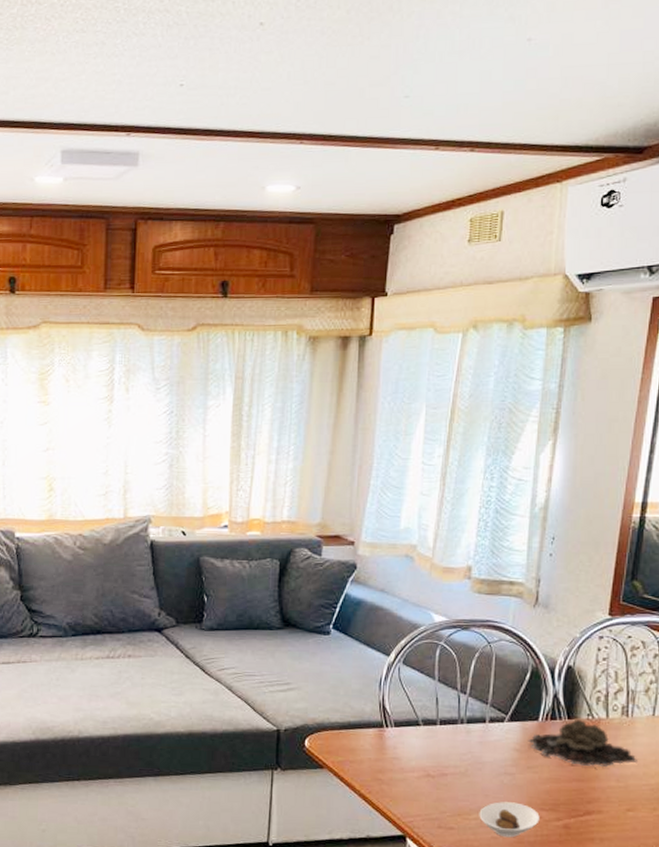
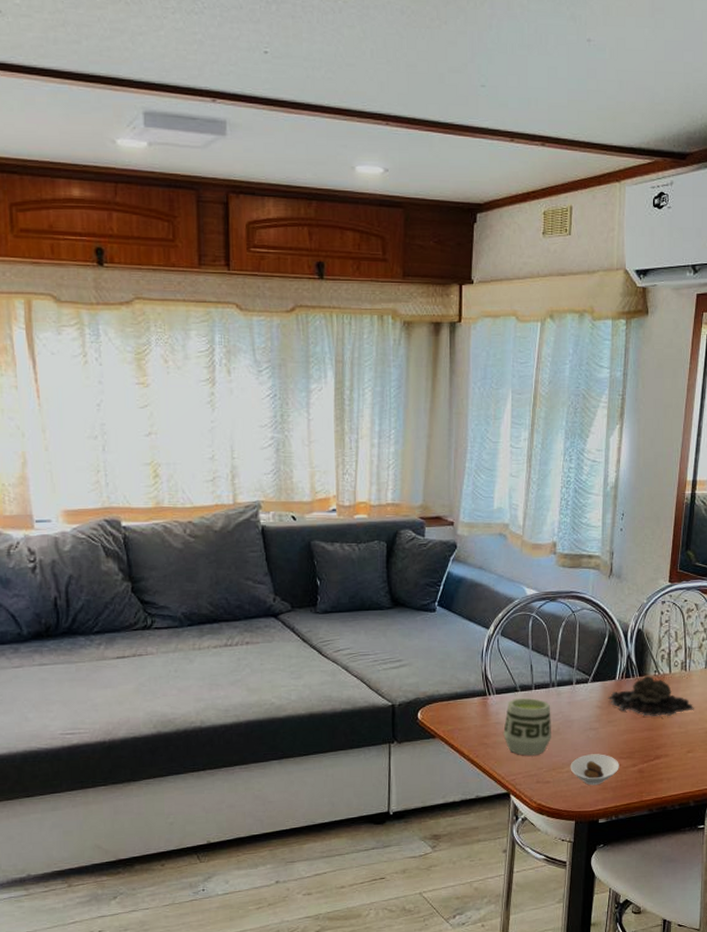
cup: none [401,732,459,797] -> present [503,697,551,756]

